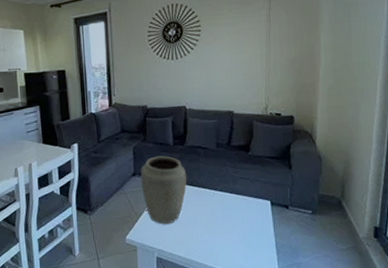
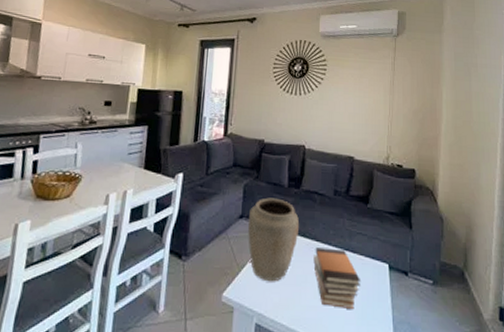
book stack: none [202,192,246,240] -> present [313,247,362,309]

